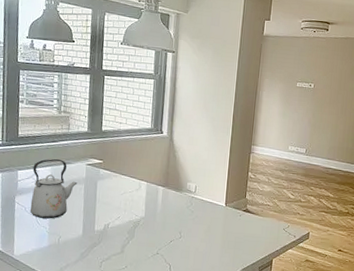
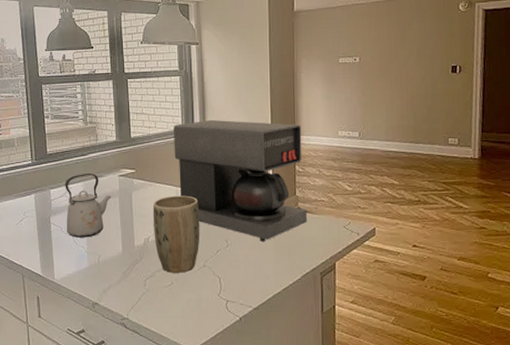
plant pot: none [114,187,159,258] -> present [152,195,200,273]
coffee maker: none [141,122,258,237] -> present [174,119,308,242]

